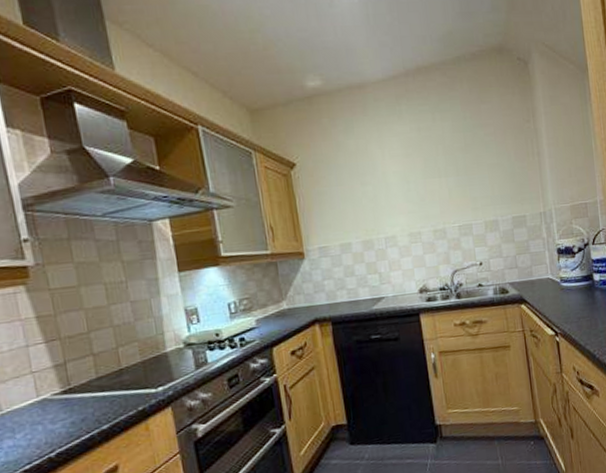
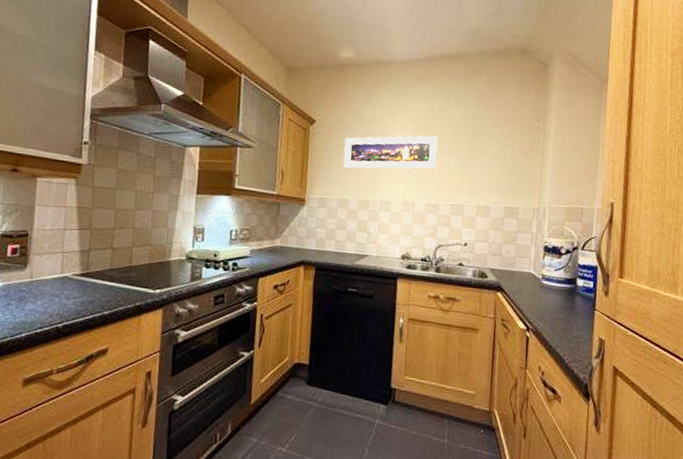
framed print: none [333,157,435,211] -> present [343,135,438,170]

